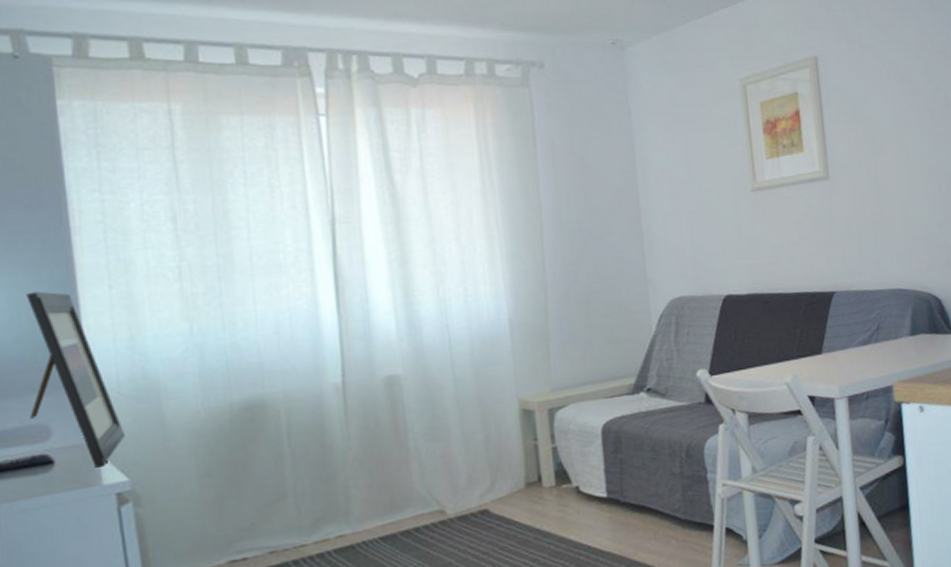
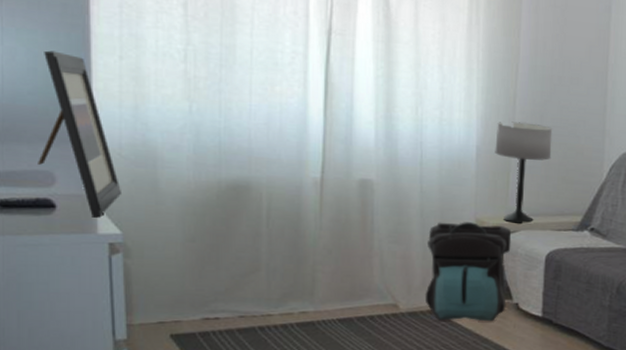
backpack: none [468,402,566,521] -> present [425,222,512,322]
table lamp: none [528,283,592,397] -> present [495,121,553,224]

